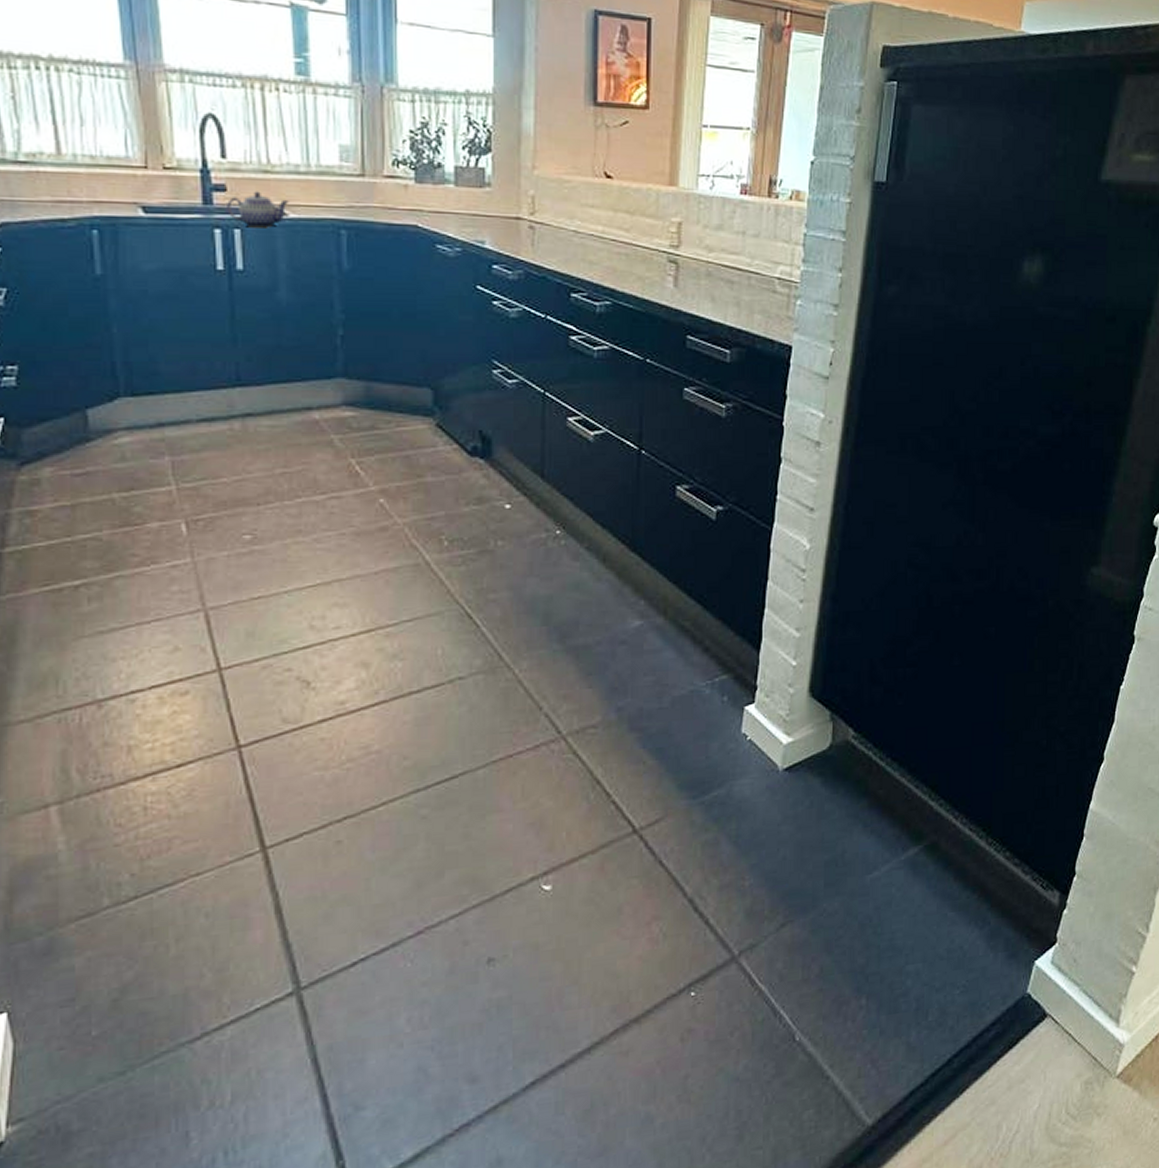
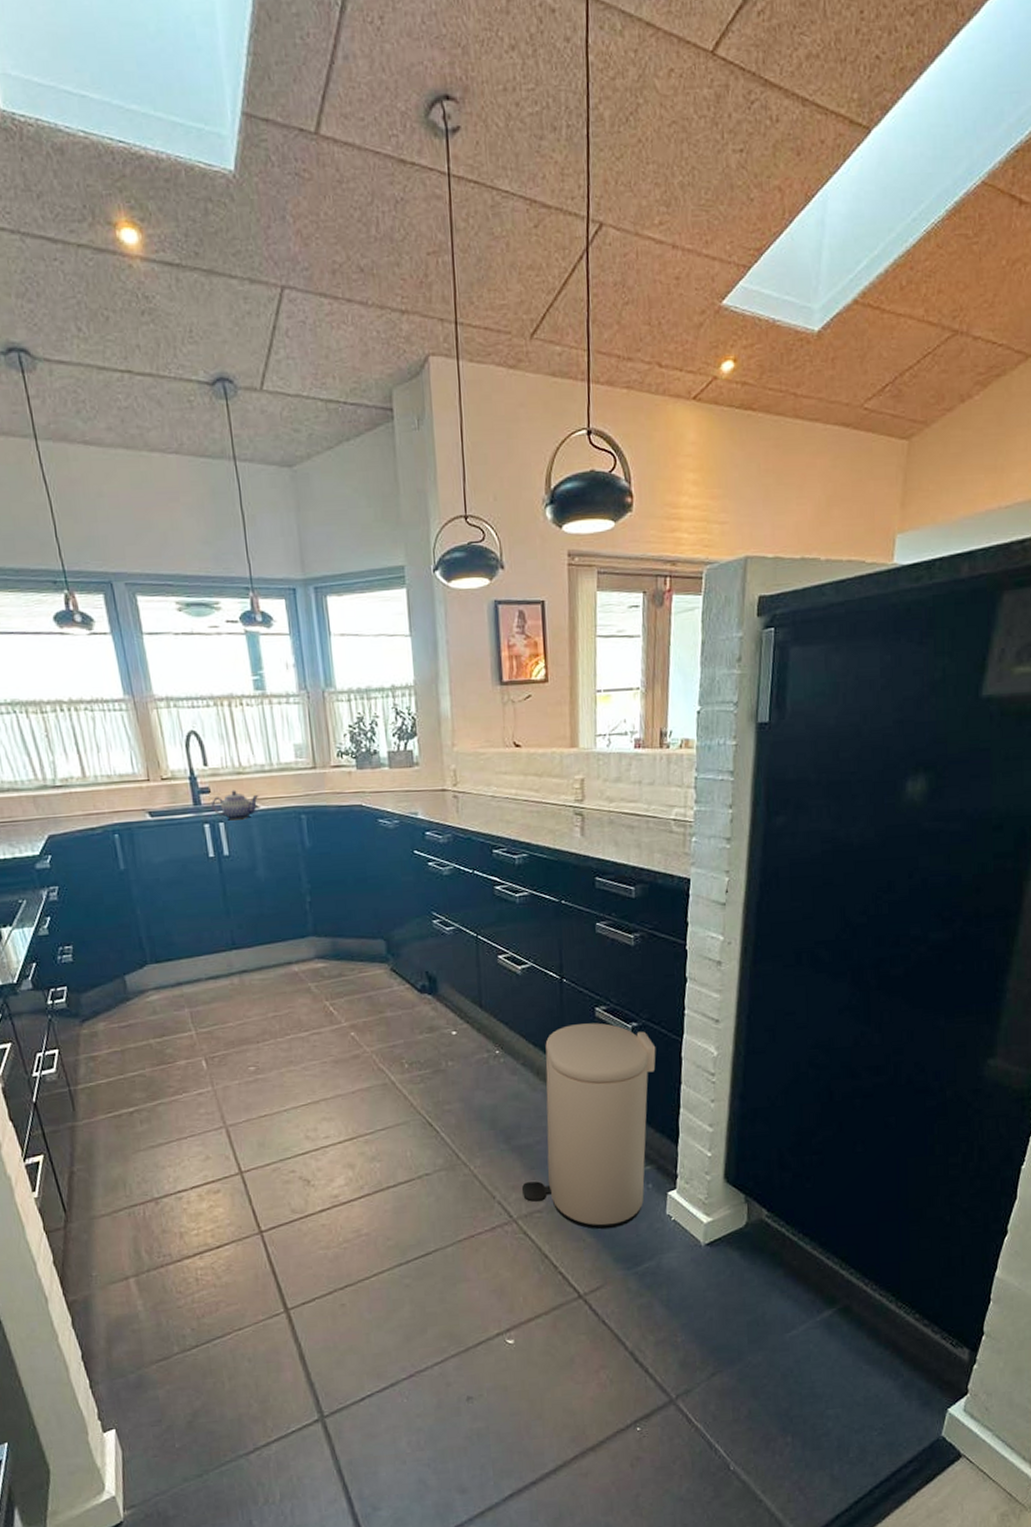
pedal bin: none [576,504,742,750] -> present [522,1023,656,1229]

